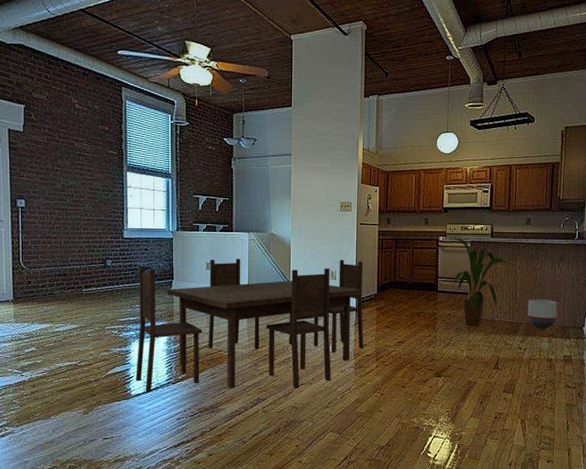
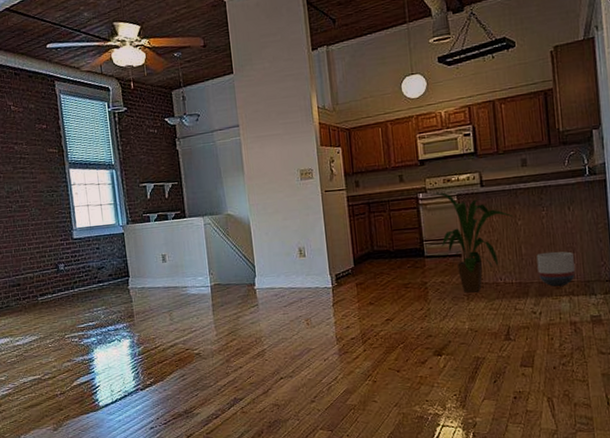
dining set: present [136,258,364,393] -> none [92,232,347,402]

